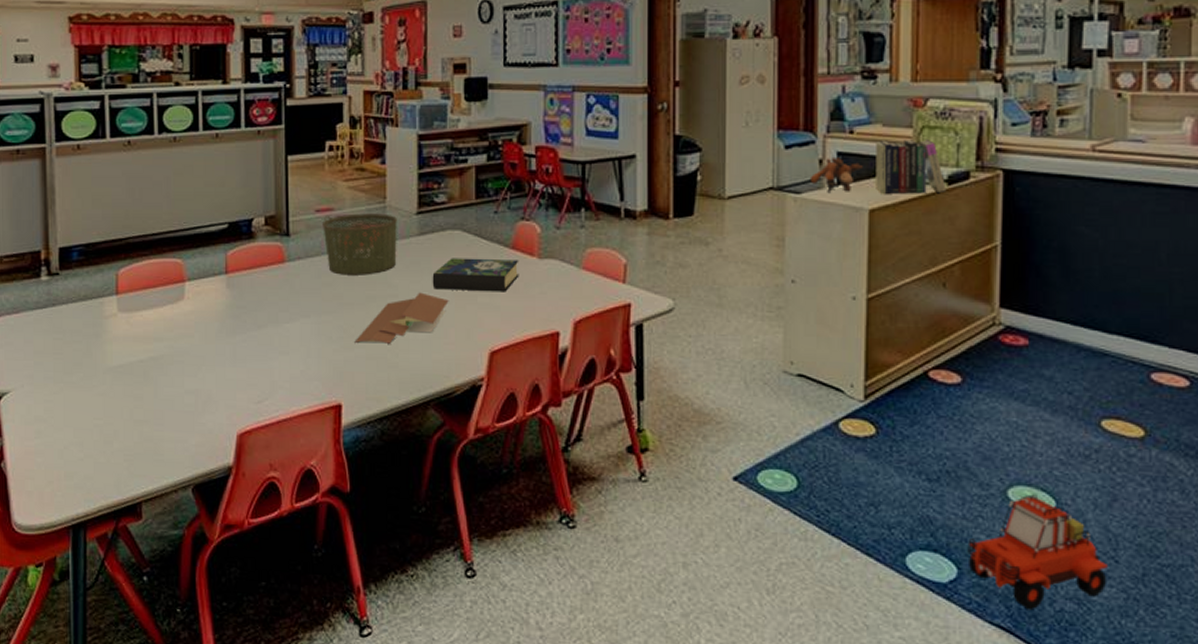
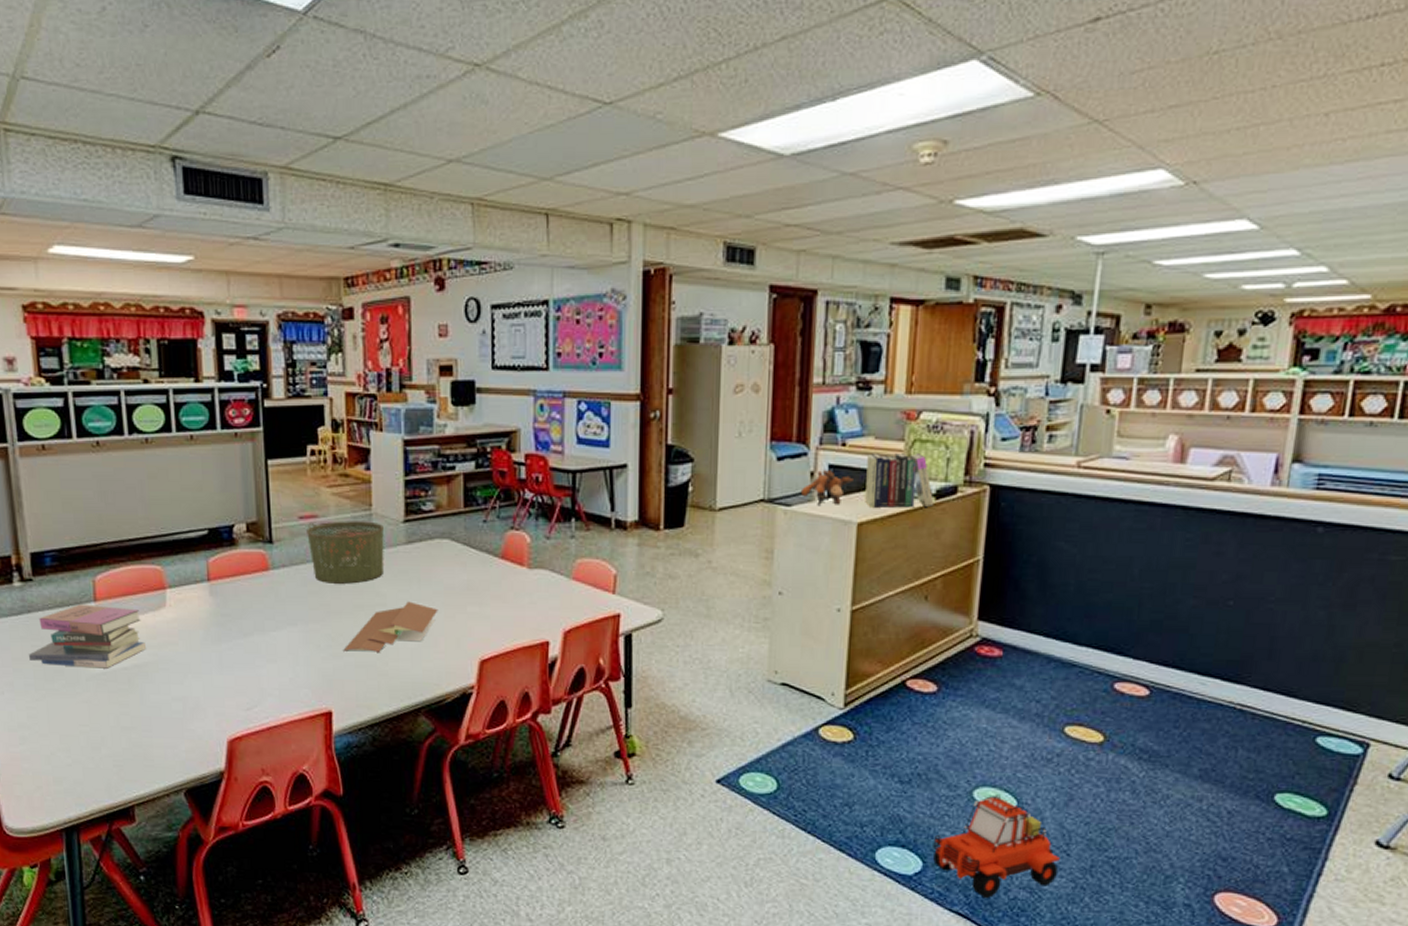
books: none [49,297,163,361] -> present [28,604,147,669]
book: present [432,258,519,292] -> none [421,567,509,602]

